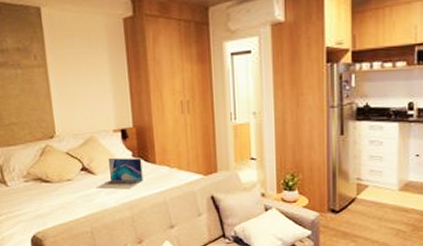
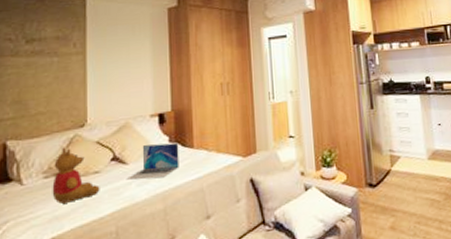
teddy bear: none [31,155,74,204] -> present [52,147,100,204]

